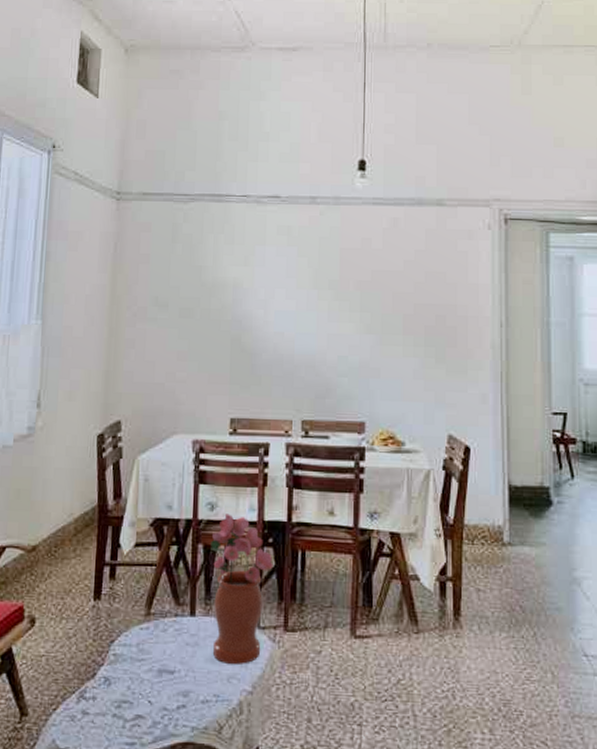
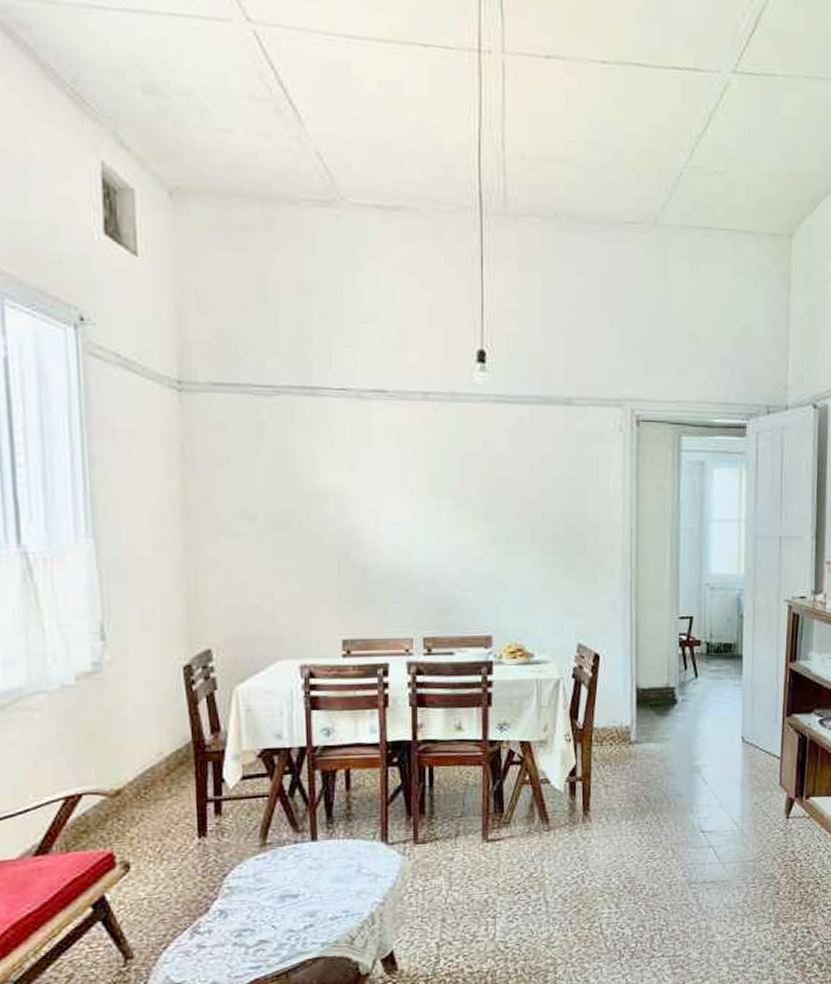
potted flower: present [211,513,273,664] -> none [329,738,399,881]

